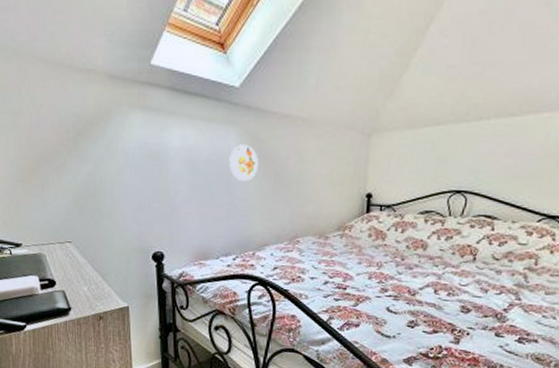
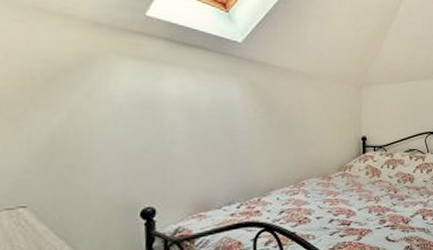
decorative plate: present [229,144,258,182] -> none [232,94,262,130]

